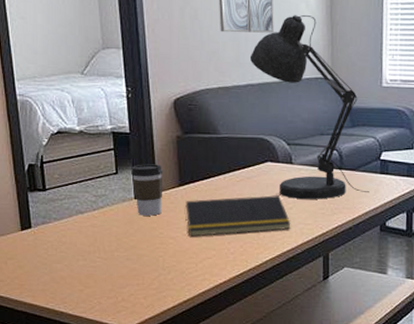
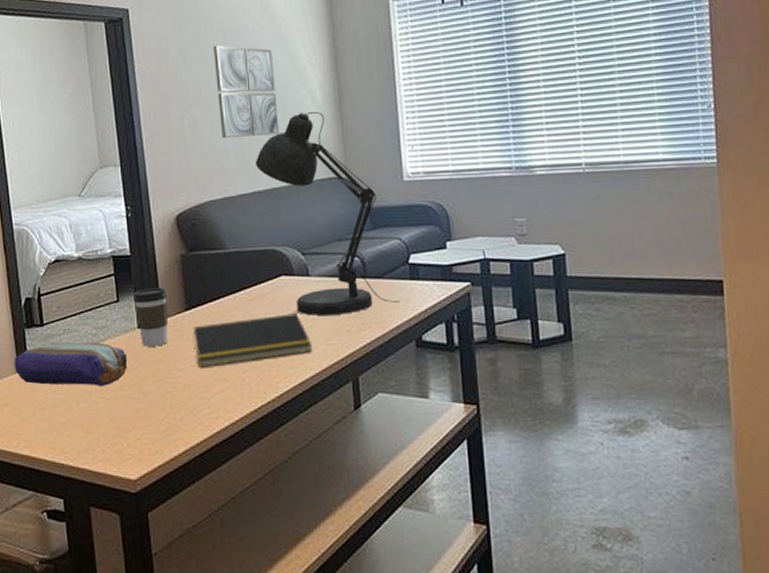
pencil case: none [17,206,124,247] -> present [14,342,128,386]

